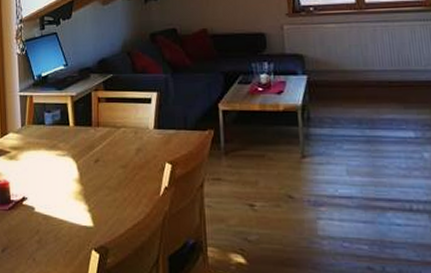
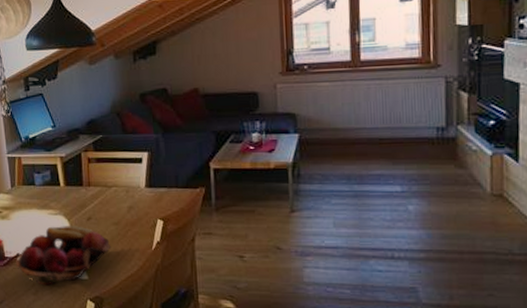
fruit basket: none [21,168,118,233] -> present [16,226,111,286]

